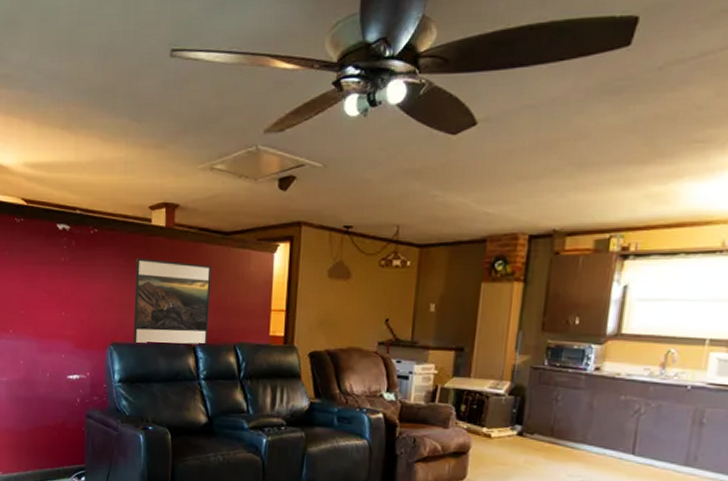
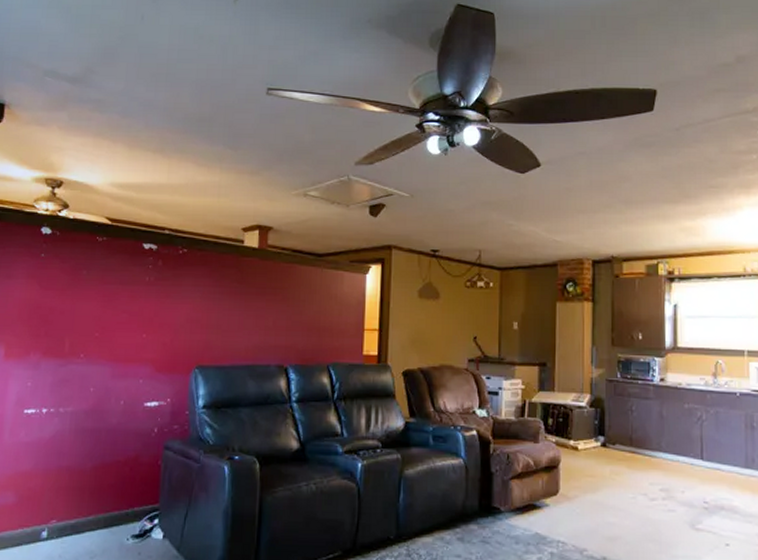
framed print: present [133,258,212,346] -> none [221,278,305,368]

